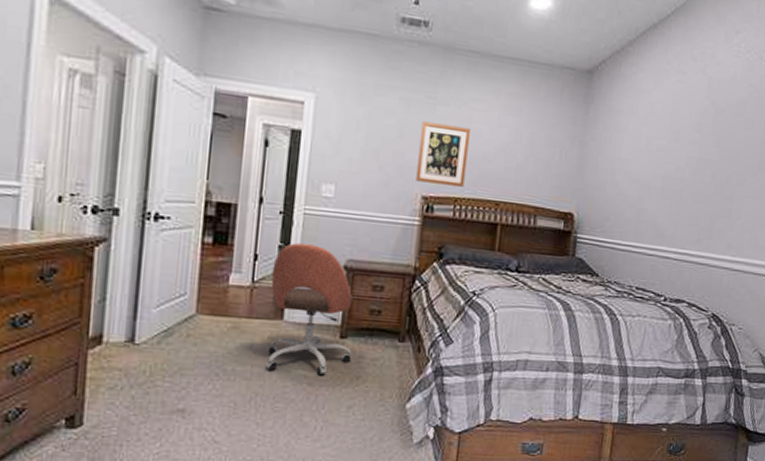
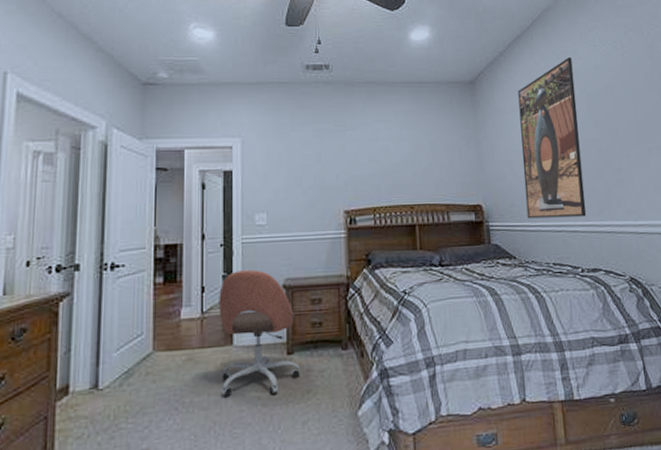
wall art: present [416,121,470,187] -> none [335,145,380,198]
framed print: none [620,60,709,244] -> present [517,57,587,219]

